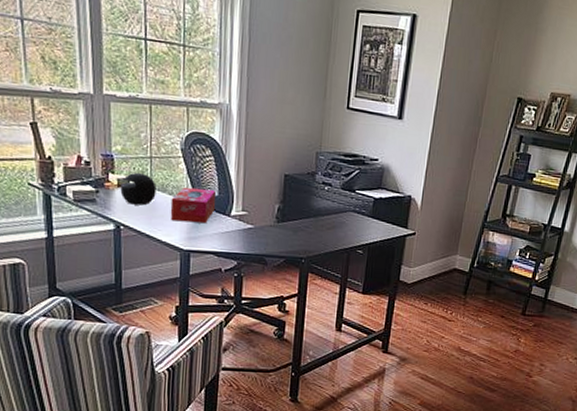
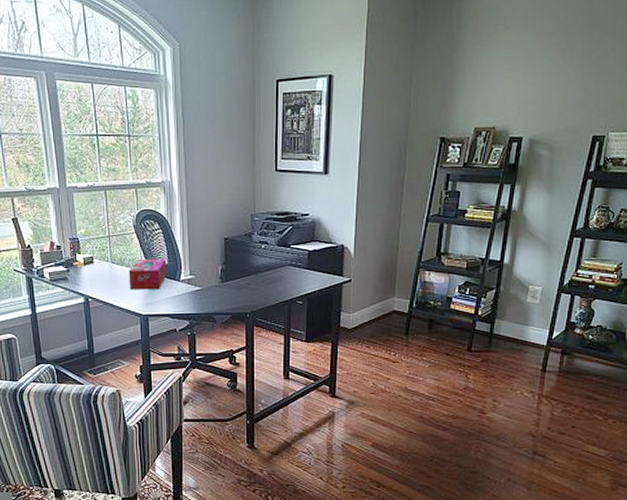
speaker: present [120,172,157,206] -> none [86,250,116,279]

